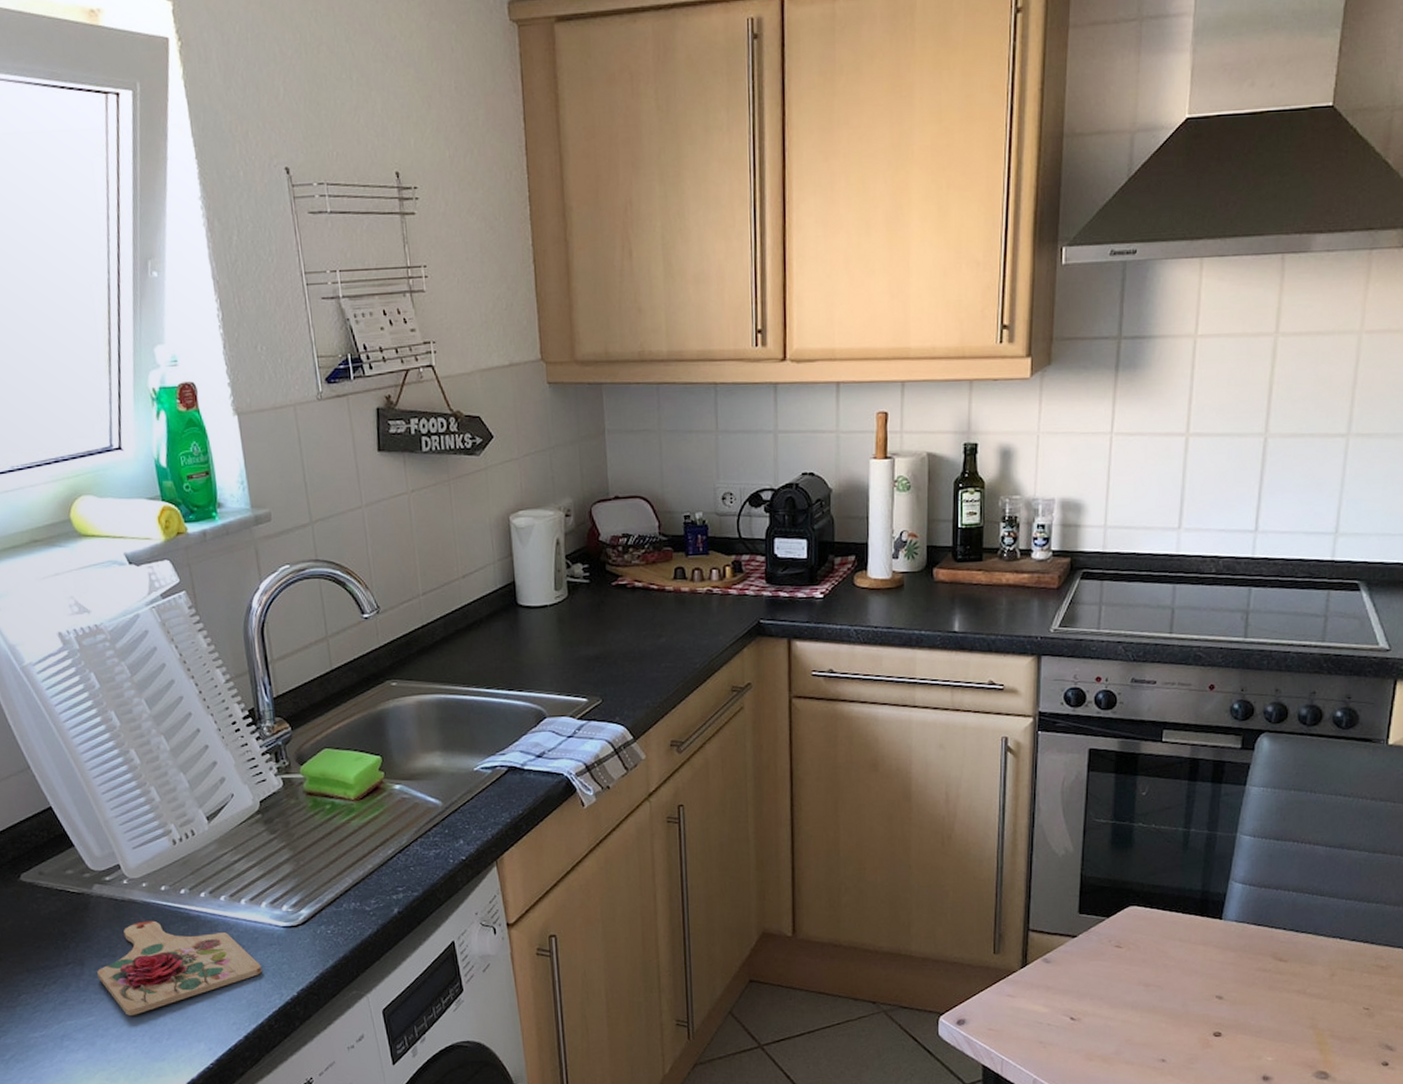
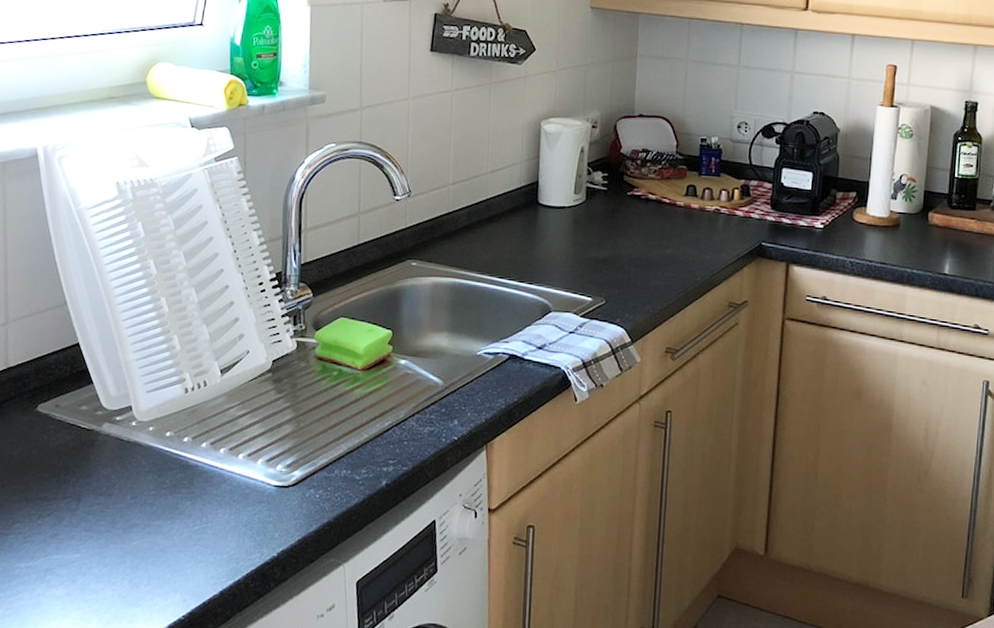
cutting board: present [97,920,262,1015] -> none [91,464,248,557]

